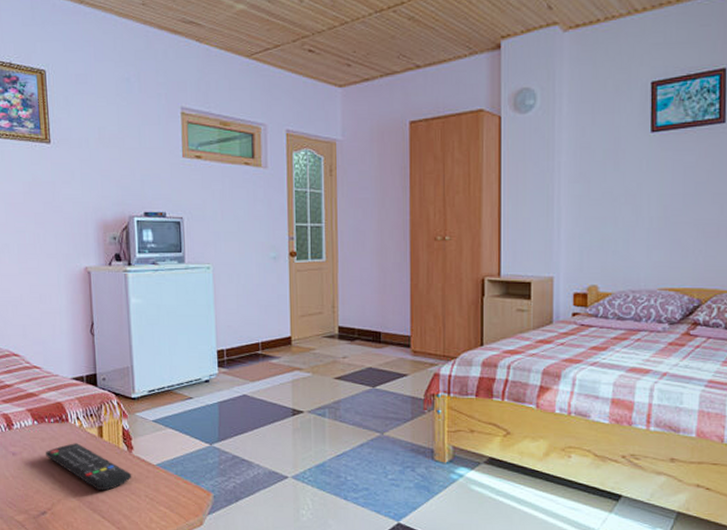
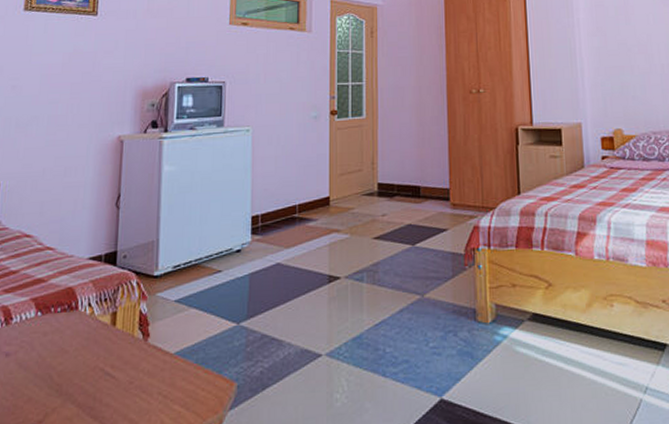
remote control: present [46,443,132,491] -> none [46,335,145,392]

